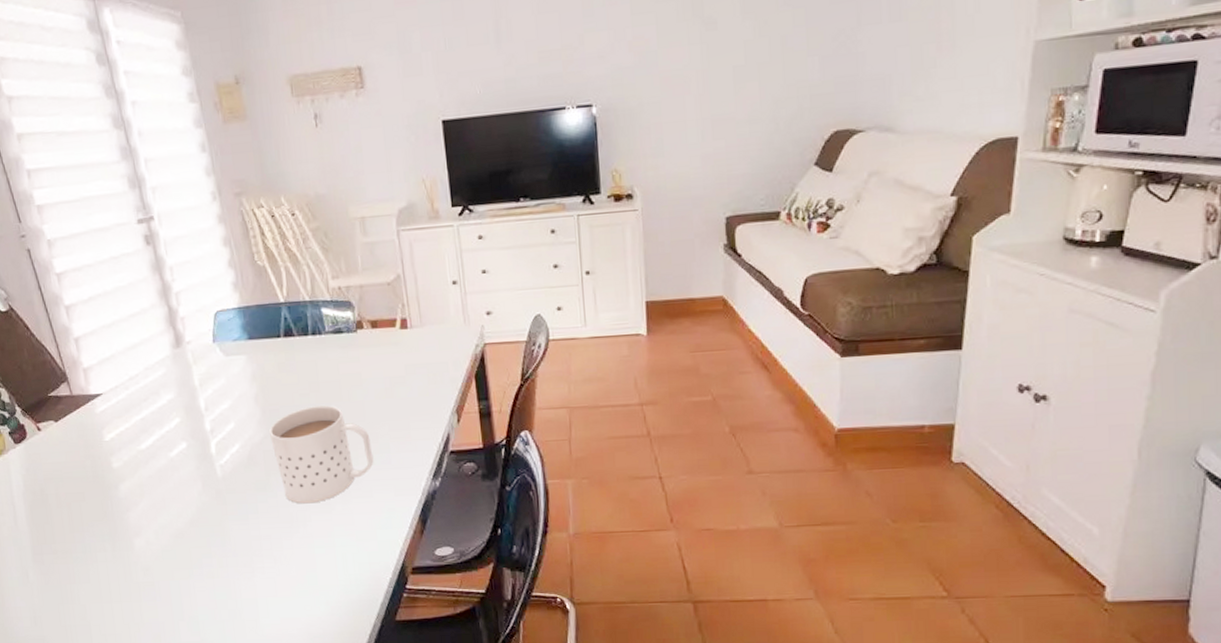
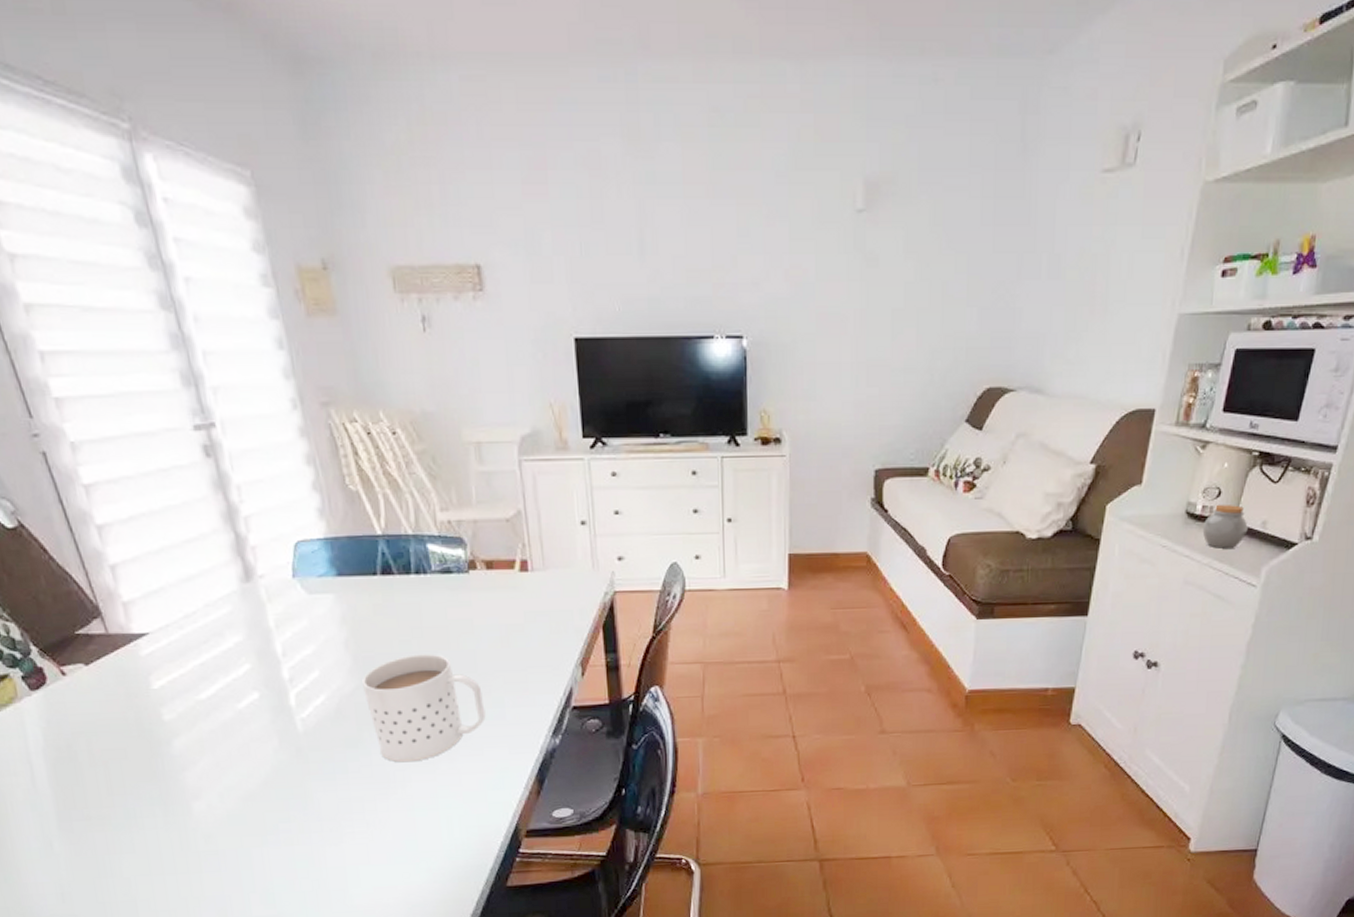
jar: none [1085,227,1139,274] -> present [1202,504,1248,549]

